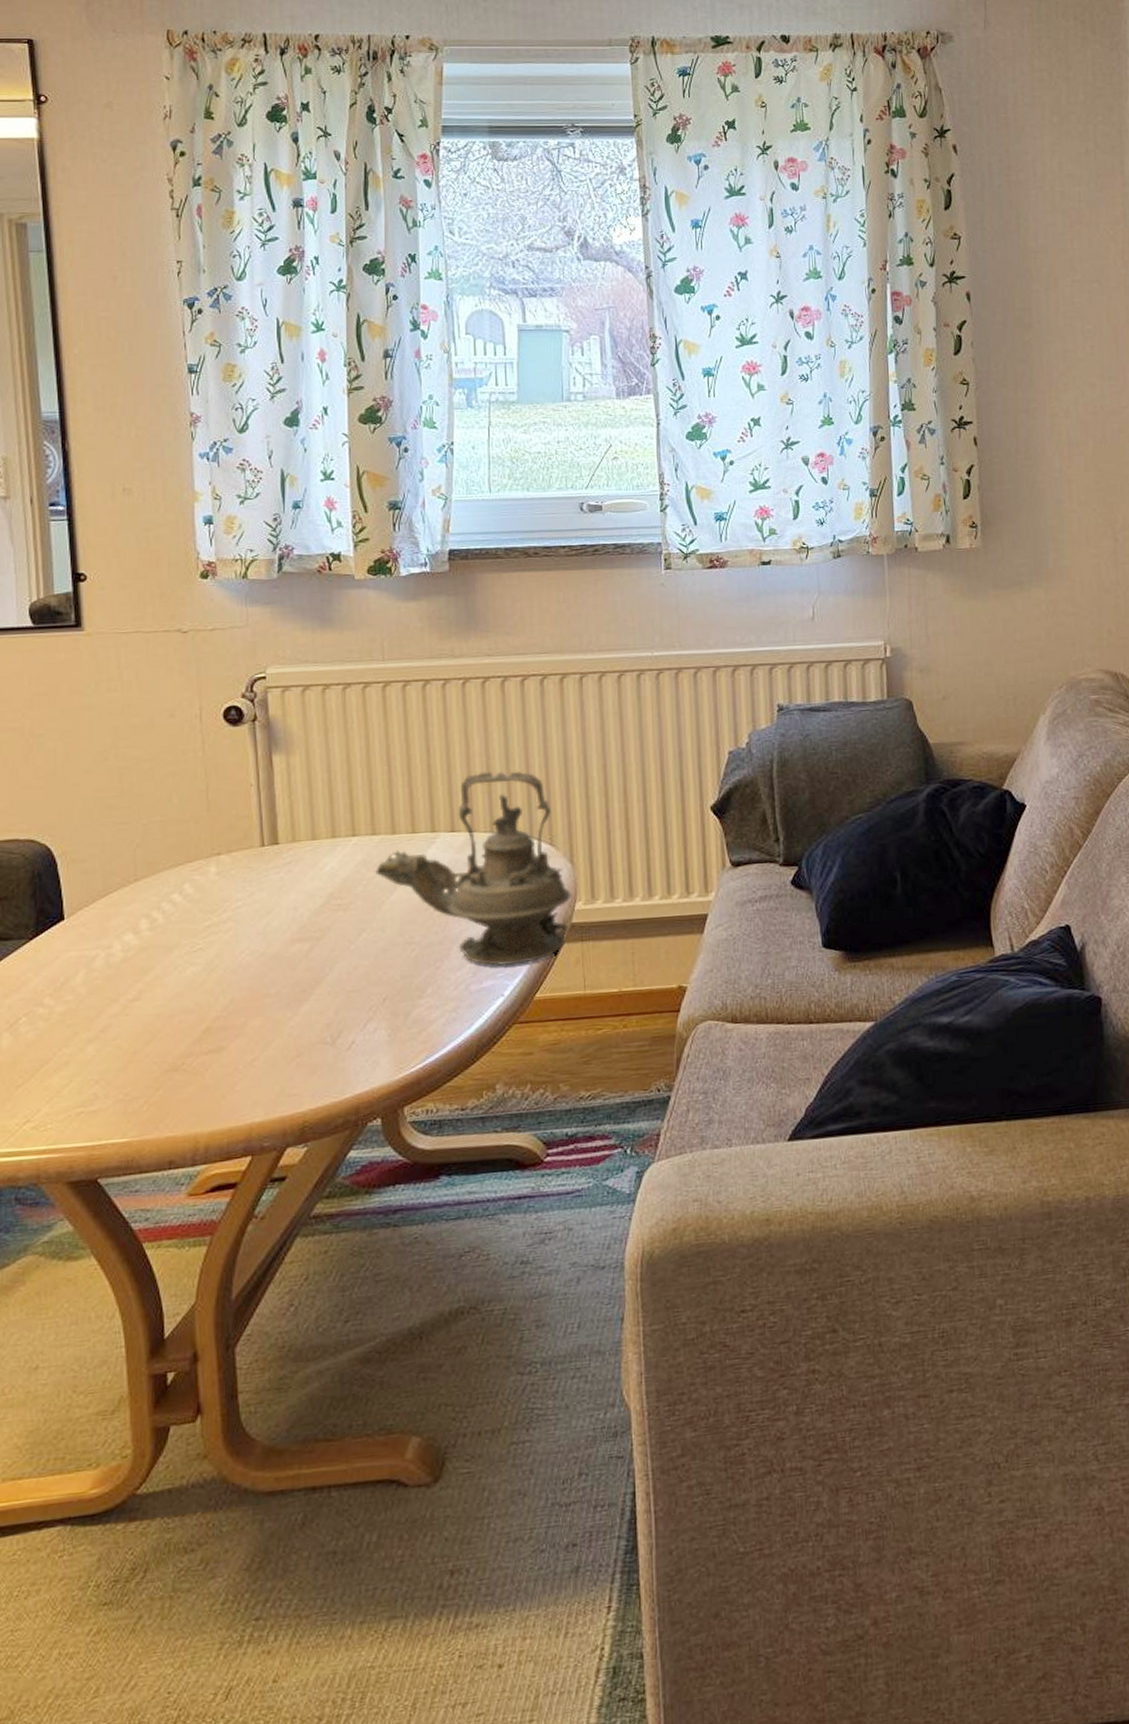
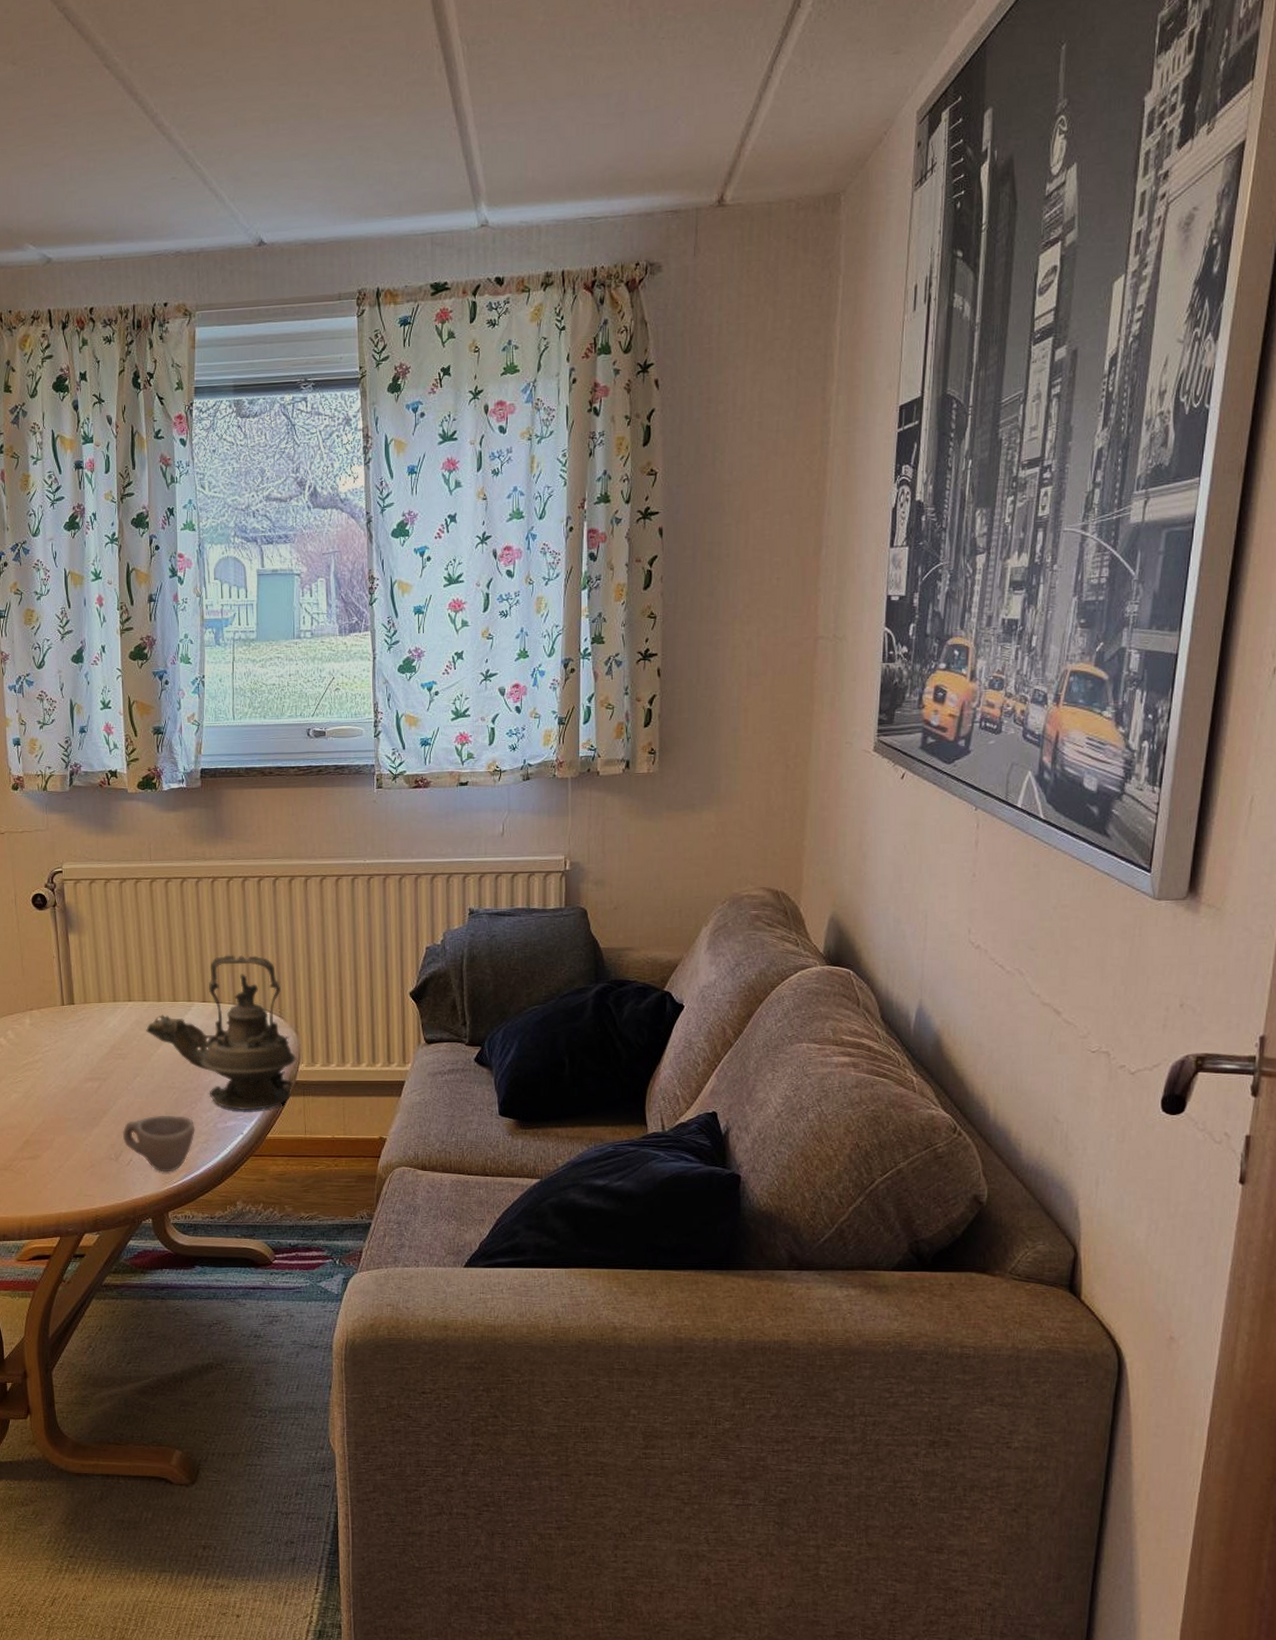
cup: none [341,979,440,1055] -> present [122,1116,195,1172]

